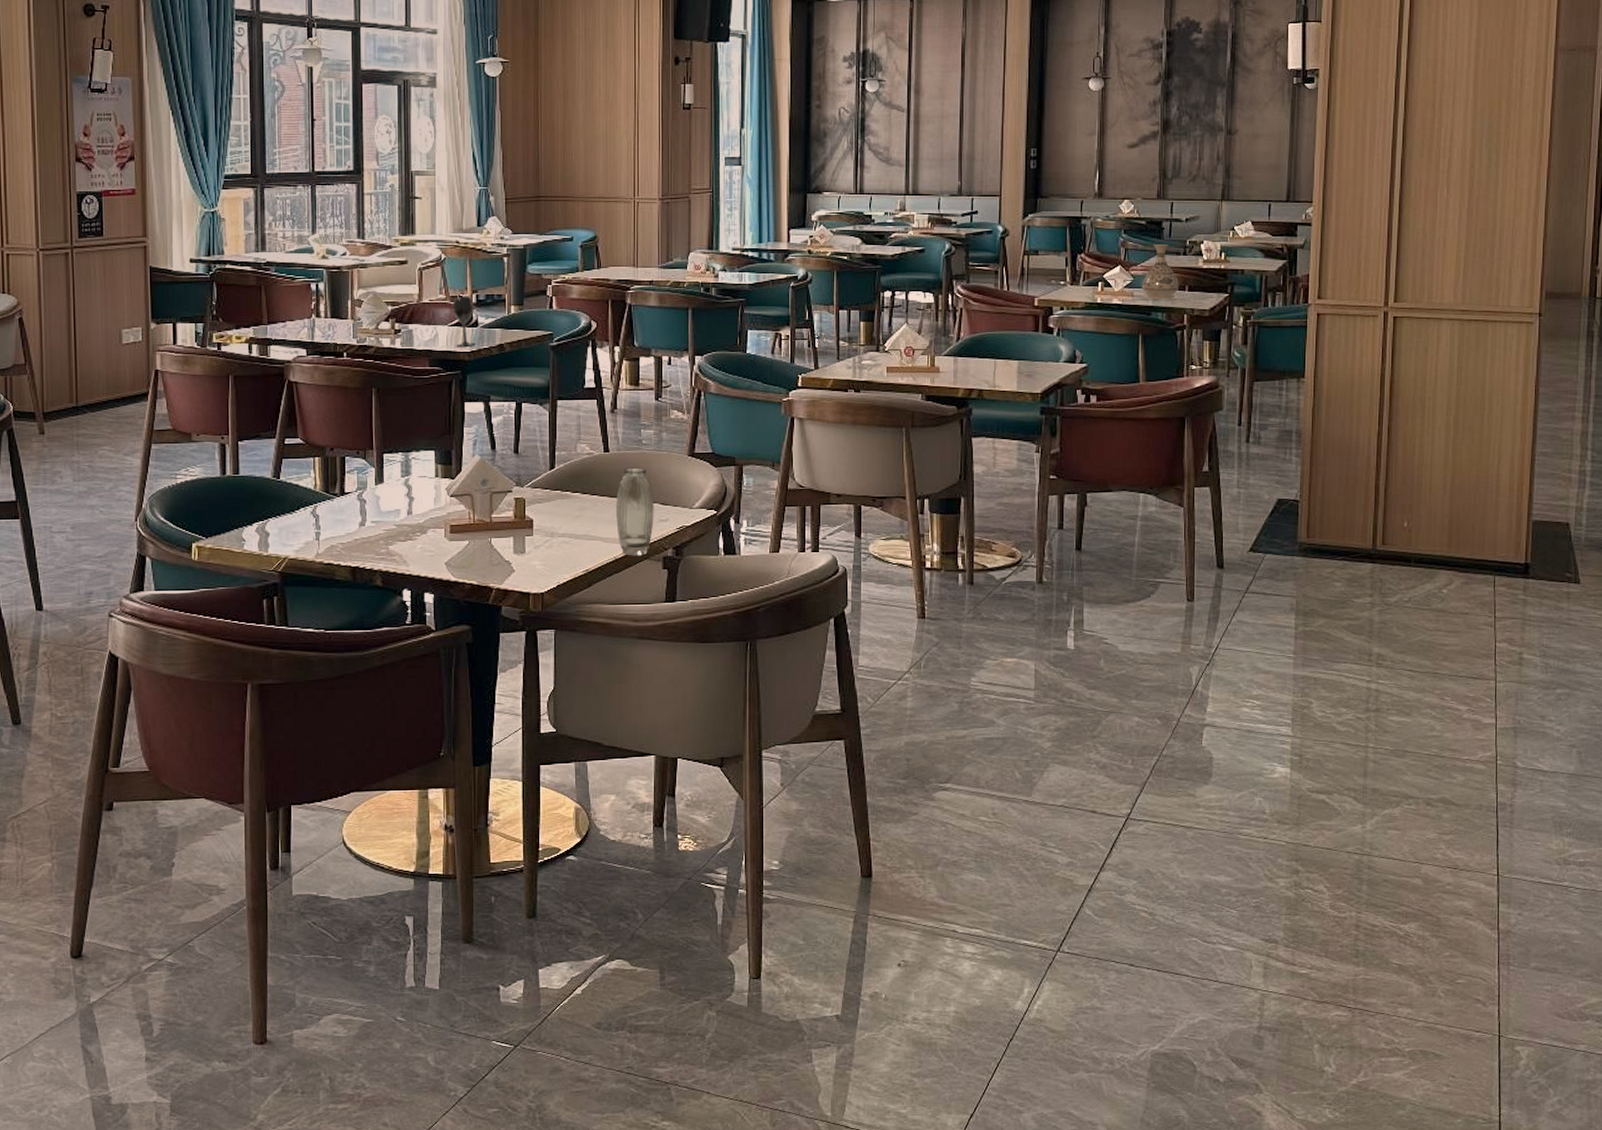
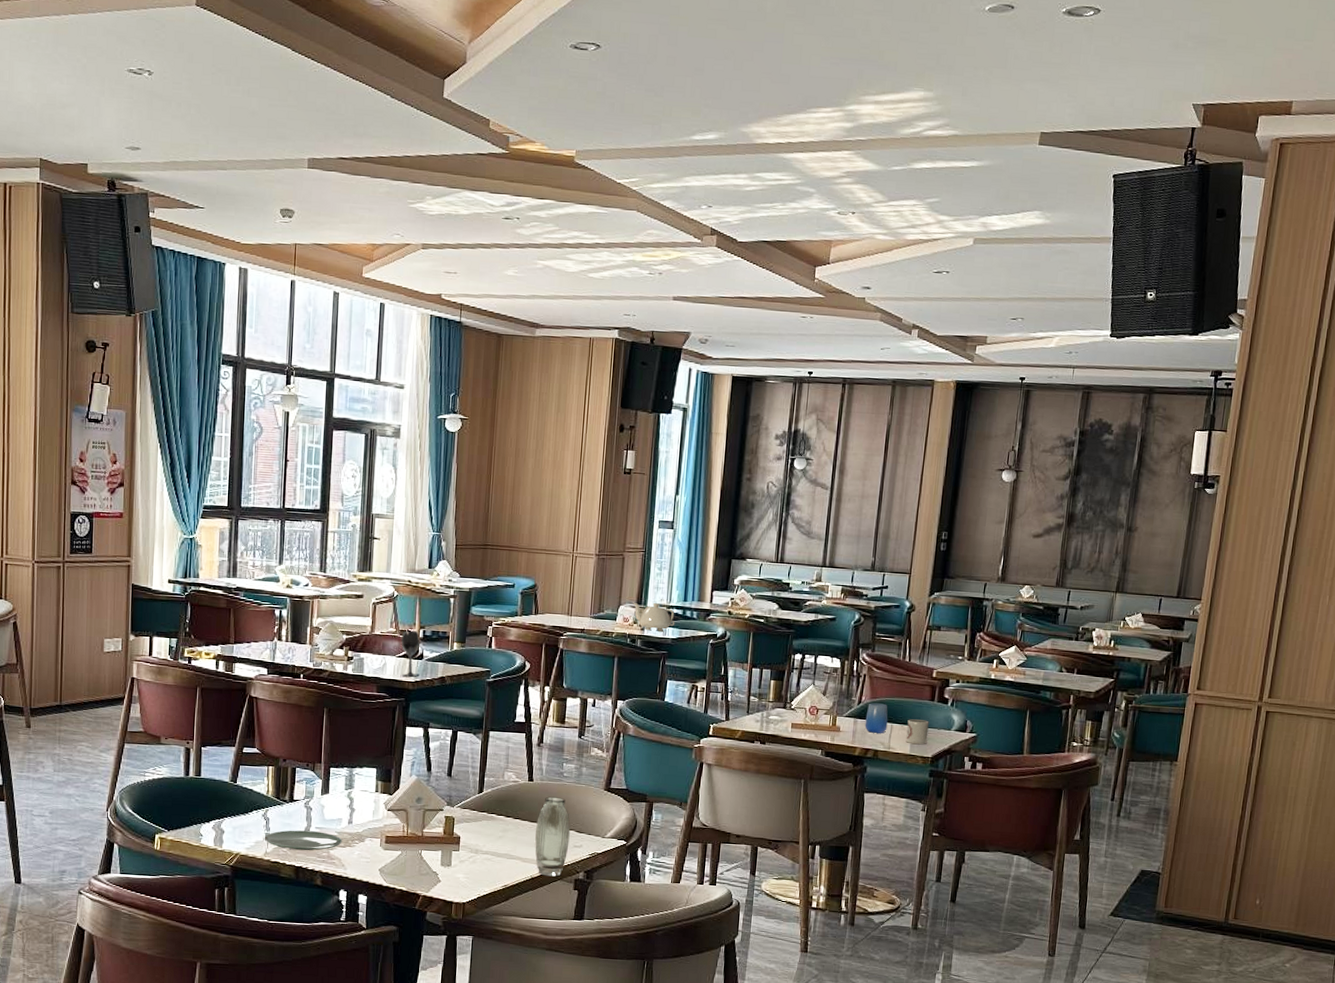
plate: none [314,526,402,549] -> present [264,830,343,851]
teapot: none [704,247,751,278] -> present [633,602,675,632]
cup: none [966,338,991,371] -> present [865,703,888,733]
cup: none [1012,353,1035,381] -> present [906,719,929,745]
vase: present [1142,245,1180,300] -> none [1033,629,1069,680]

